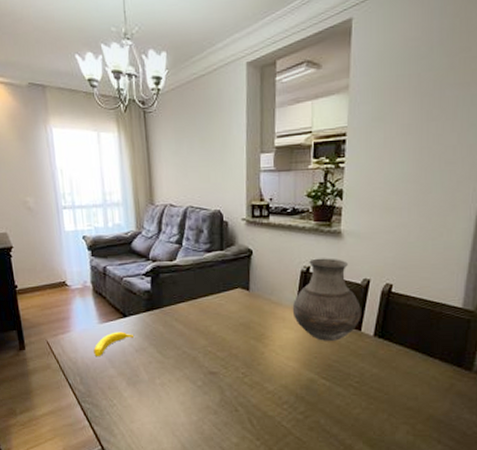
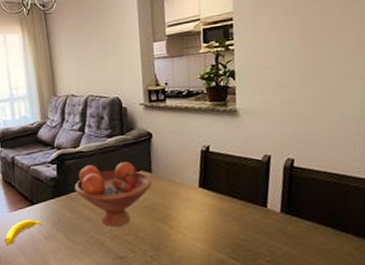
fruit bowl: none [169,278,249,344] -> present [74,162,152,228]
vase: present [292,258,361,341] -> none [195,136,266,220]

